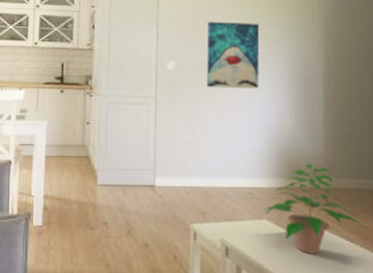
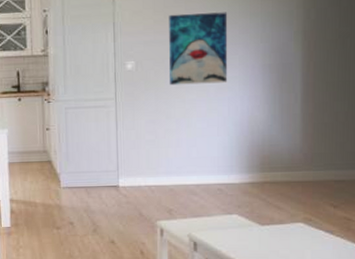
potted plant: present [264,163,362,254] -> none [234,156,344,247]

